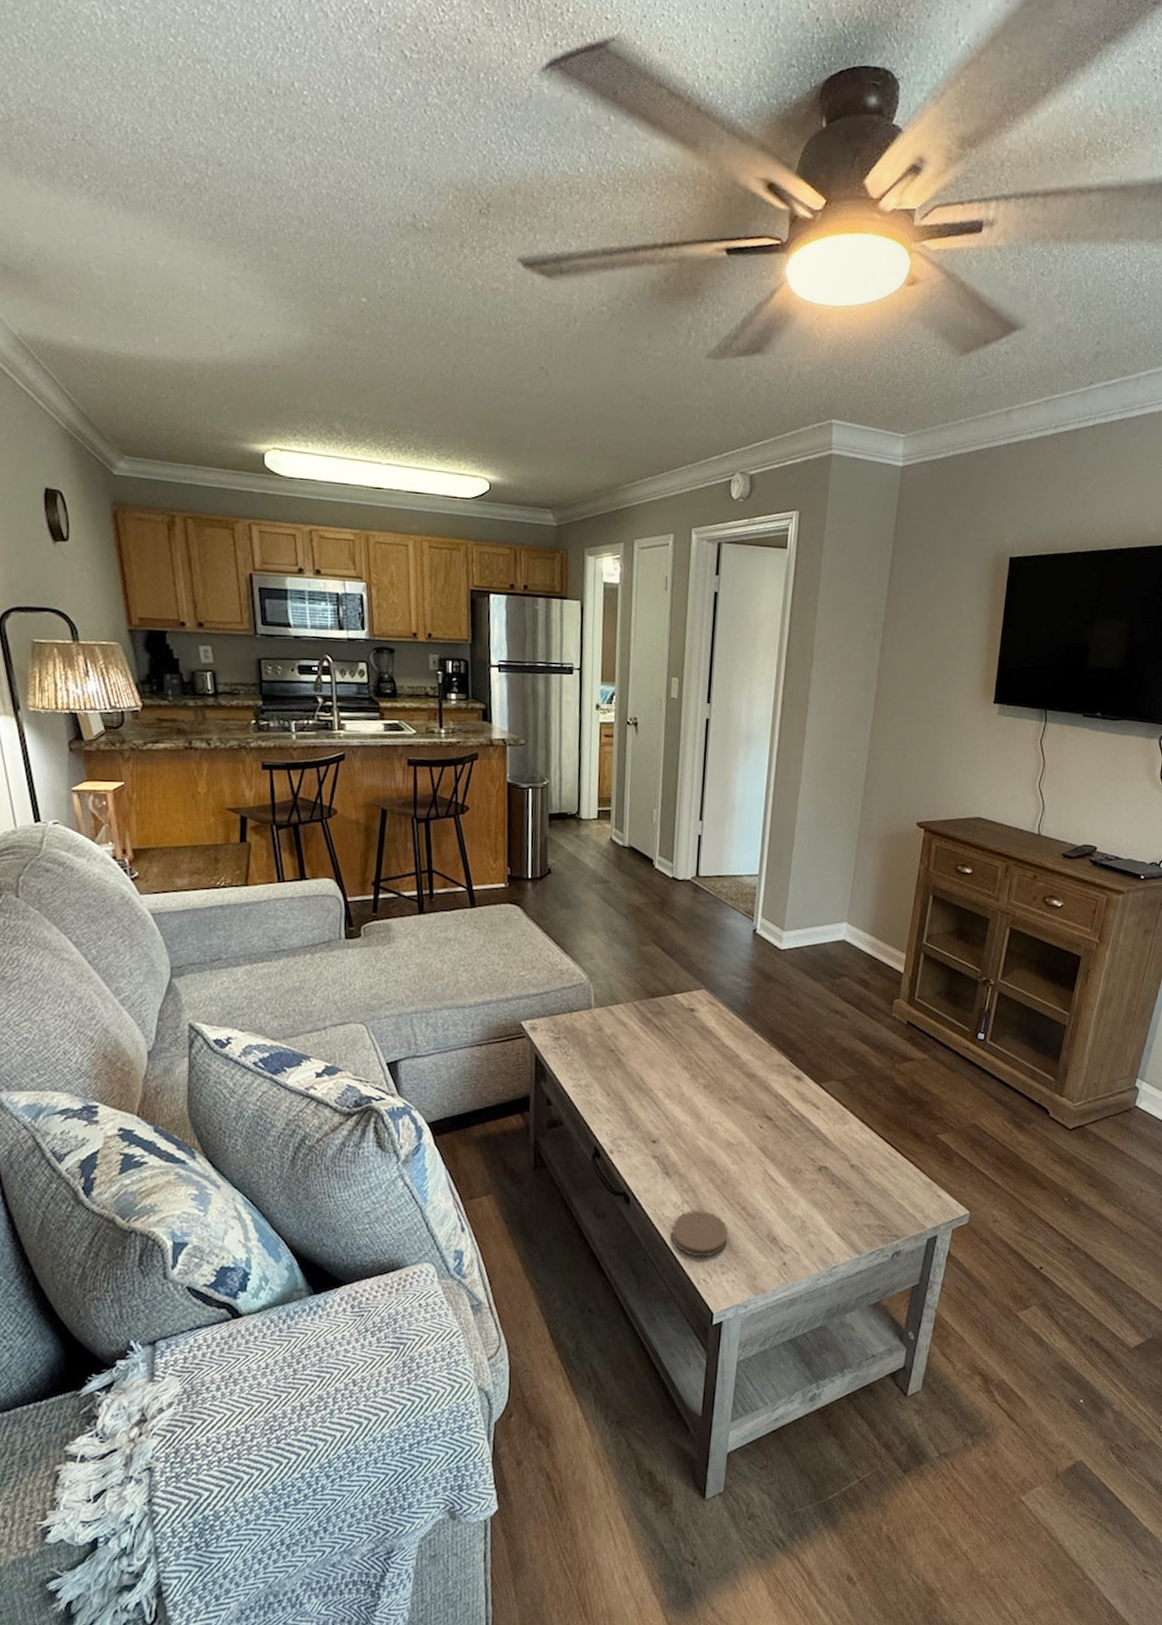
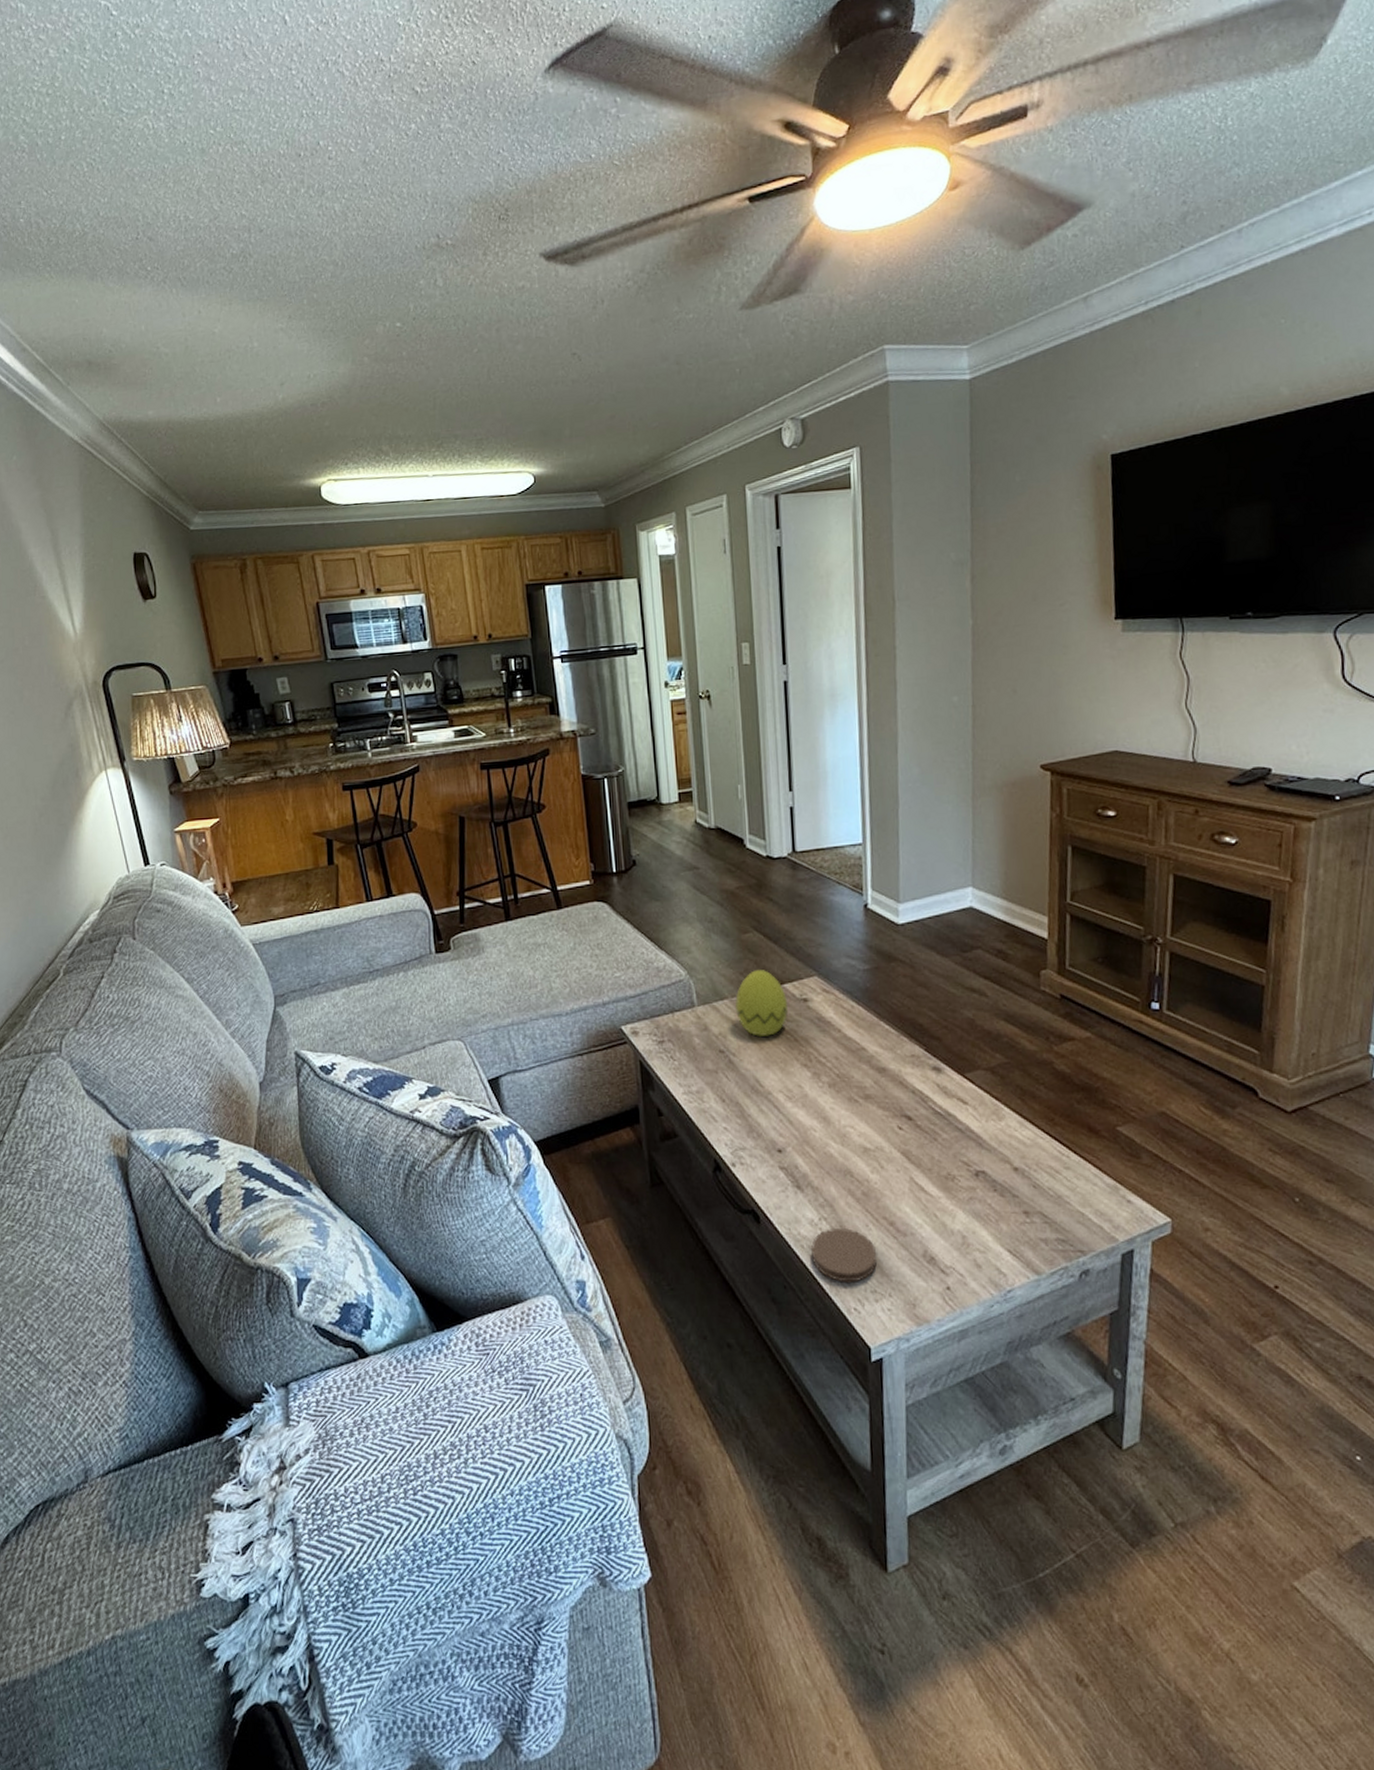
decorative egg: none [628,980,676,1040] -> present [735,970,788,1036]

